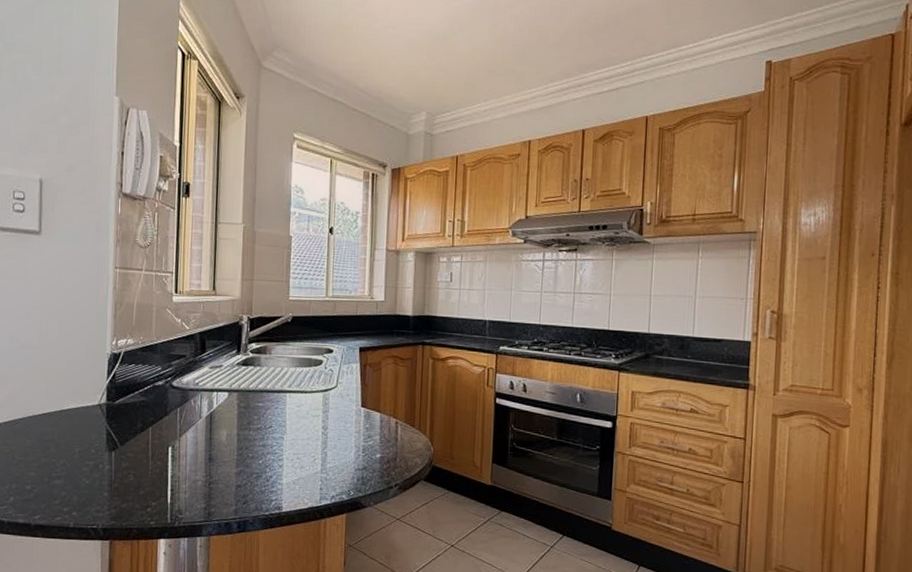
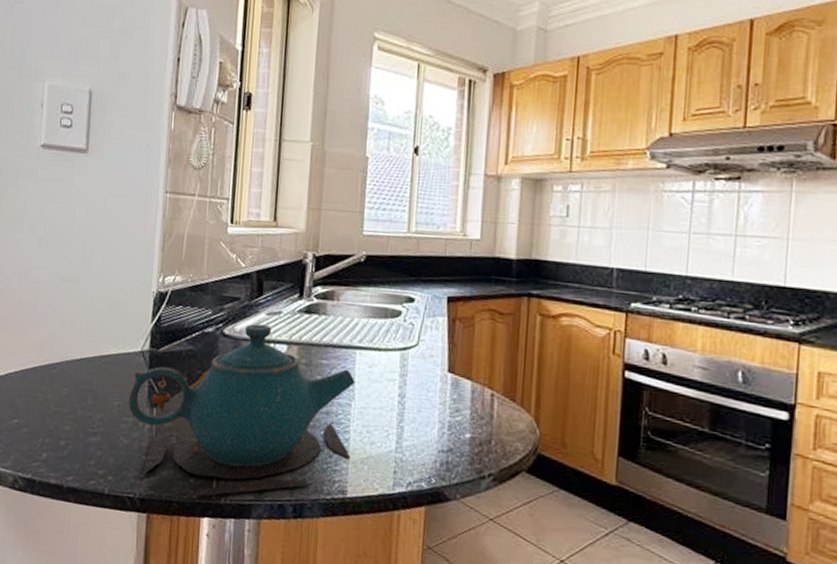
teapot: none [88,376,287,524] -> present [128,324,356,497]

